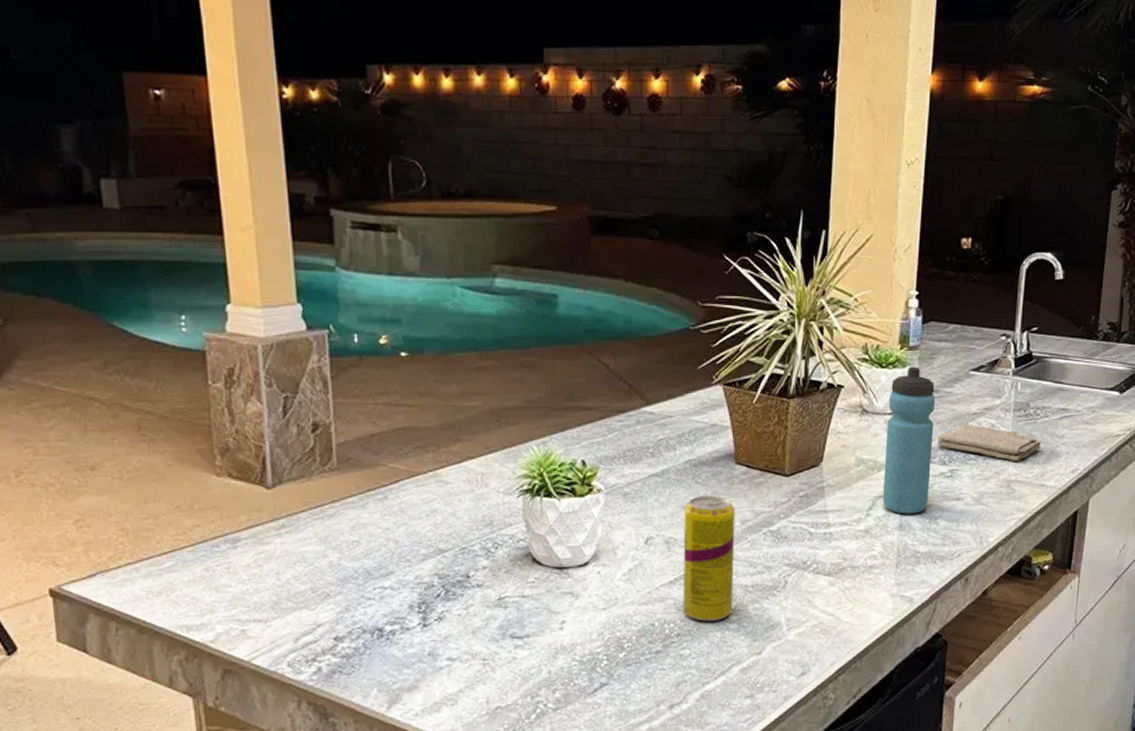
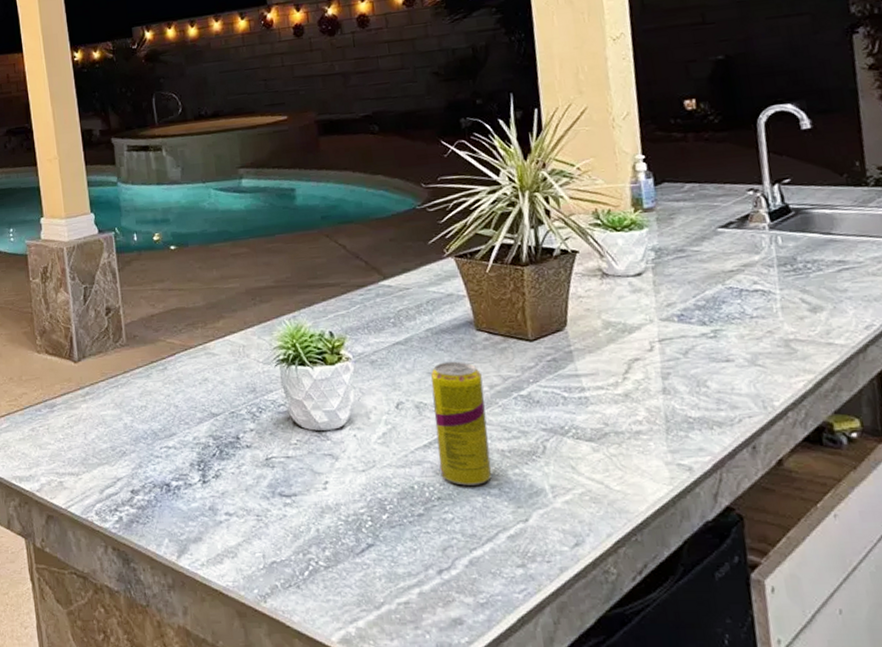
water bottle: present [882,366,936,514] -> none [629,227,693,377]
washcloth: present [938,424,1041,462] -> none [692,282,820,320]

